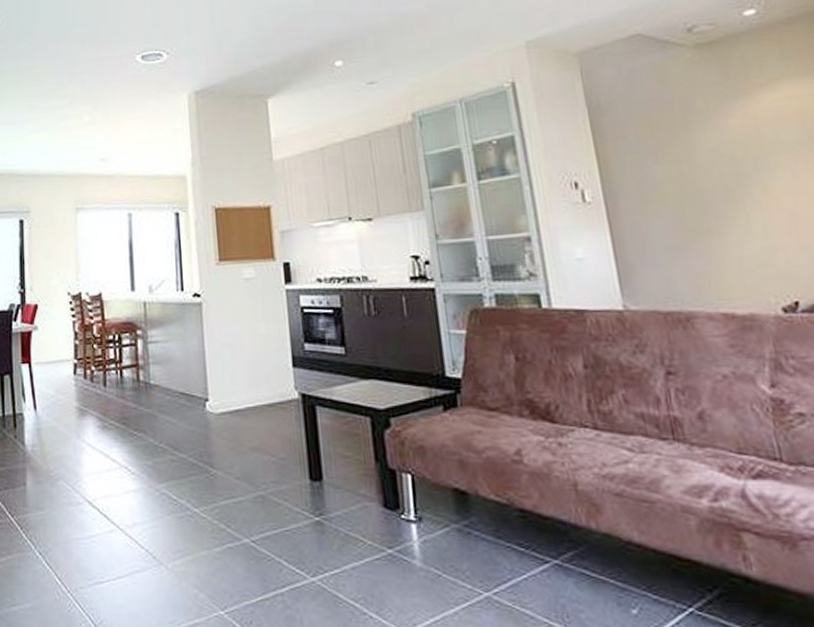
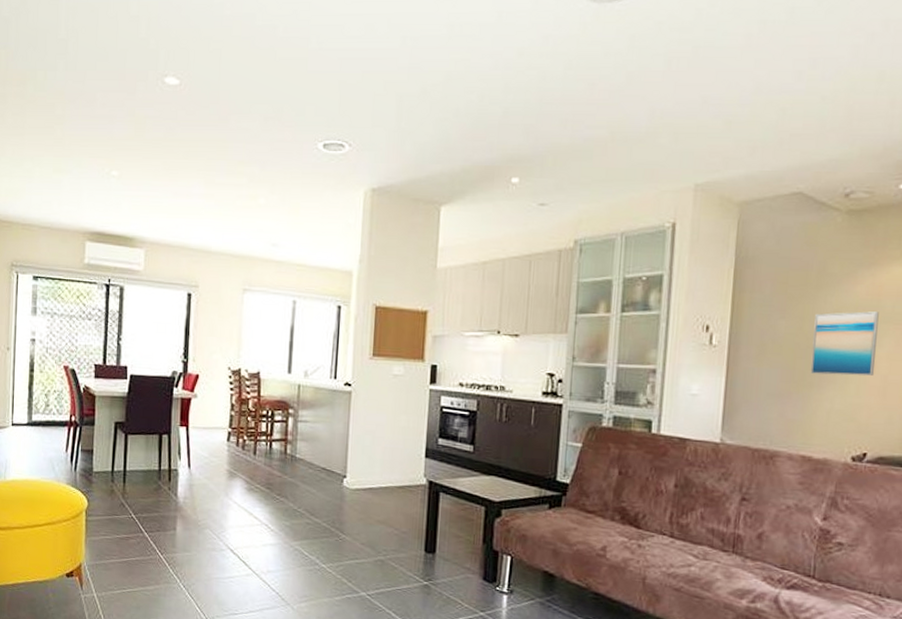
wall art: none [692,143,779,219] -> present [810,311,879,376]

